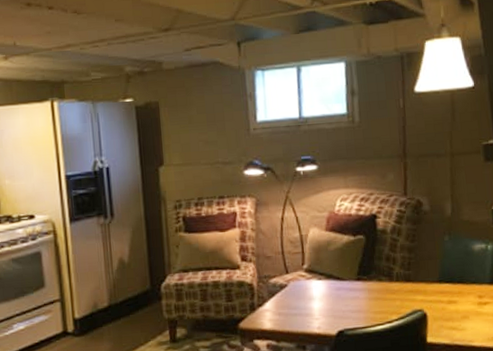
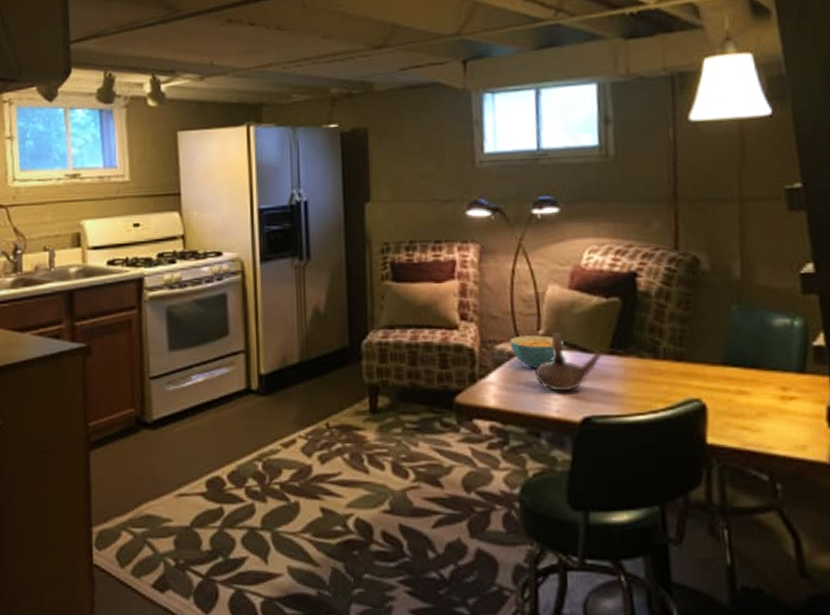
cereal bowl: none [281,269,323,296] -> present [510,335,565,369]
teapot: none [300,266,351,313] -> present [534,333,602,392]

